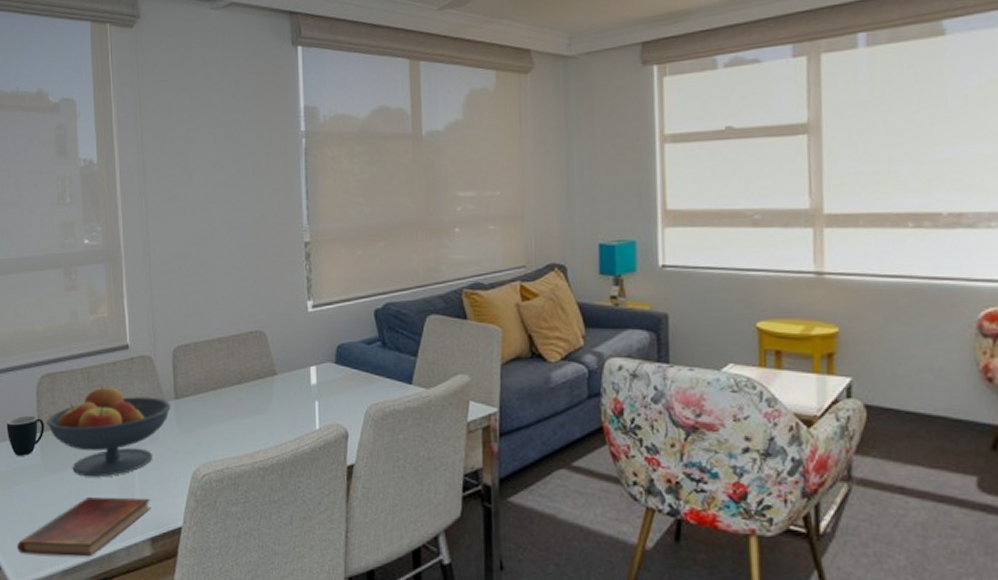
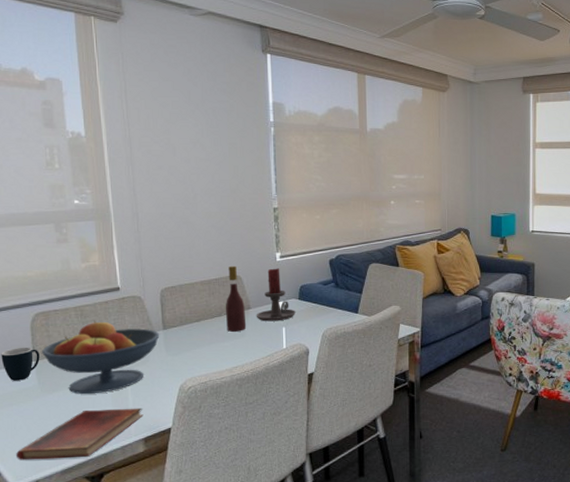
wine bottle: none [246,318,271,405] -> present [225,265,247,332]
candle holder: none [282,321,331,392] -> present [256,268,295,322]

